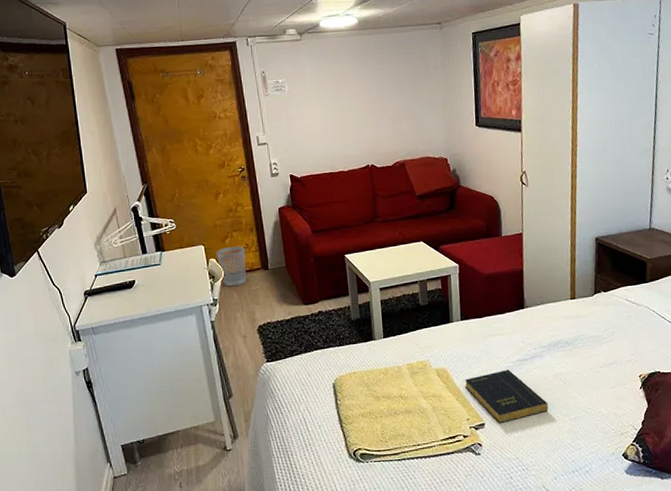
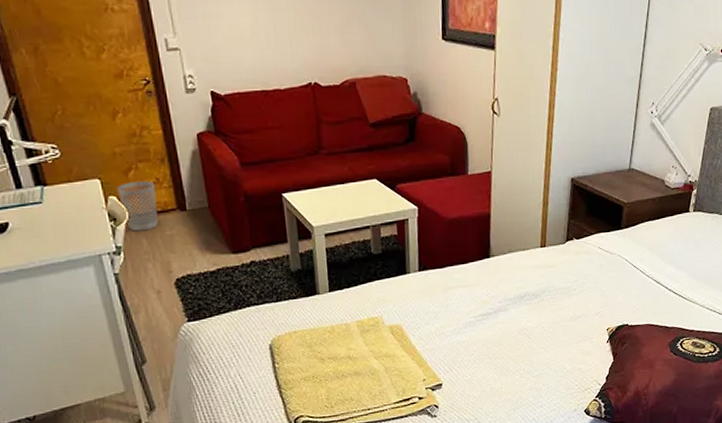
book: present [464,369,549,423] -> none [421,325,511,383]

